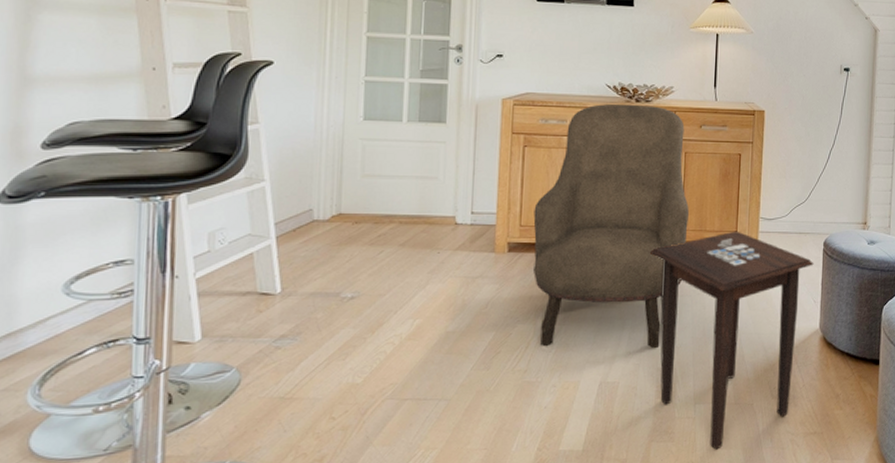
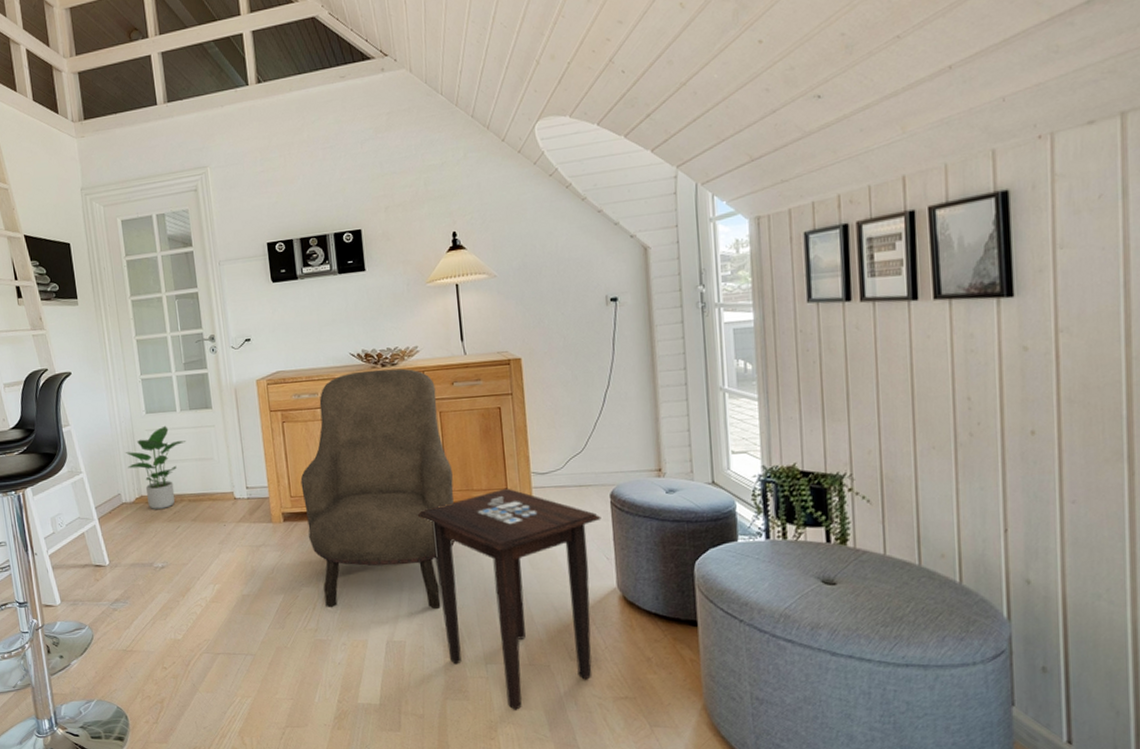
potted plant: none [328,136,409,230] -> present [126,425,187,509]

